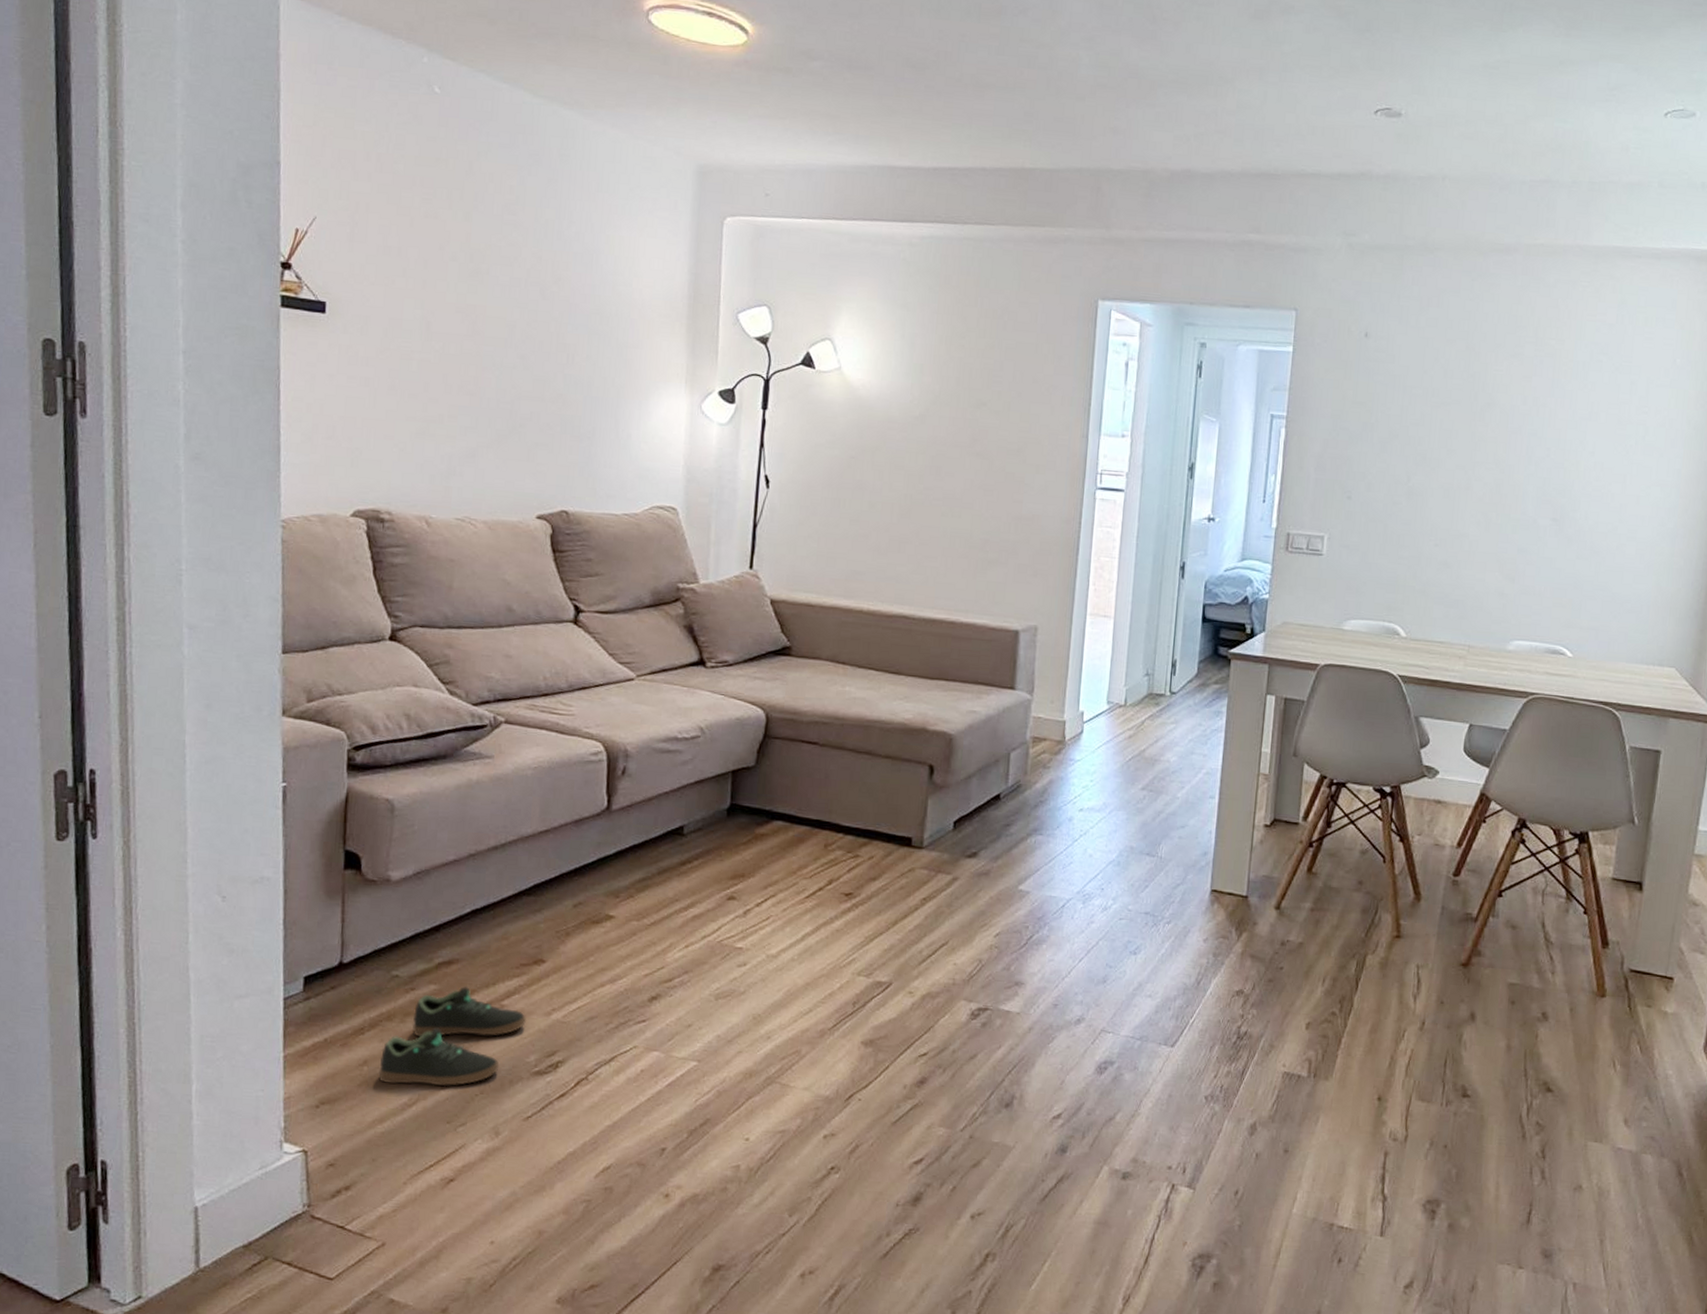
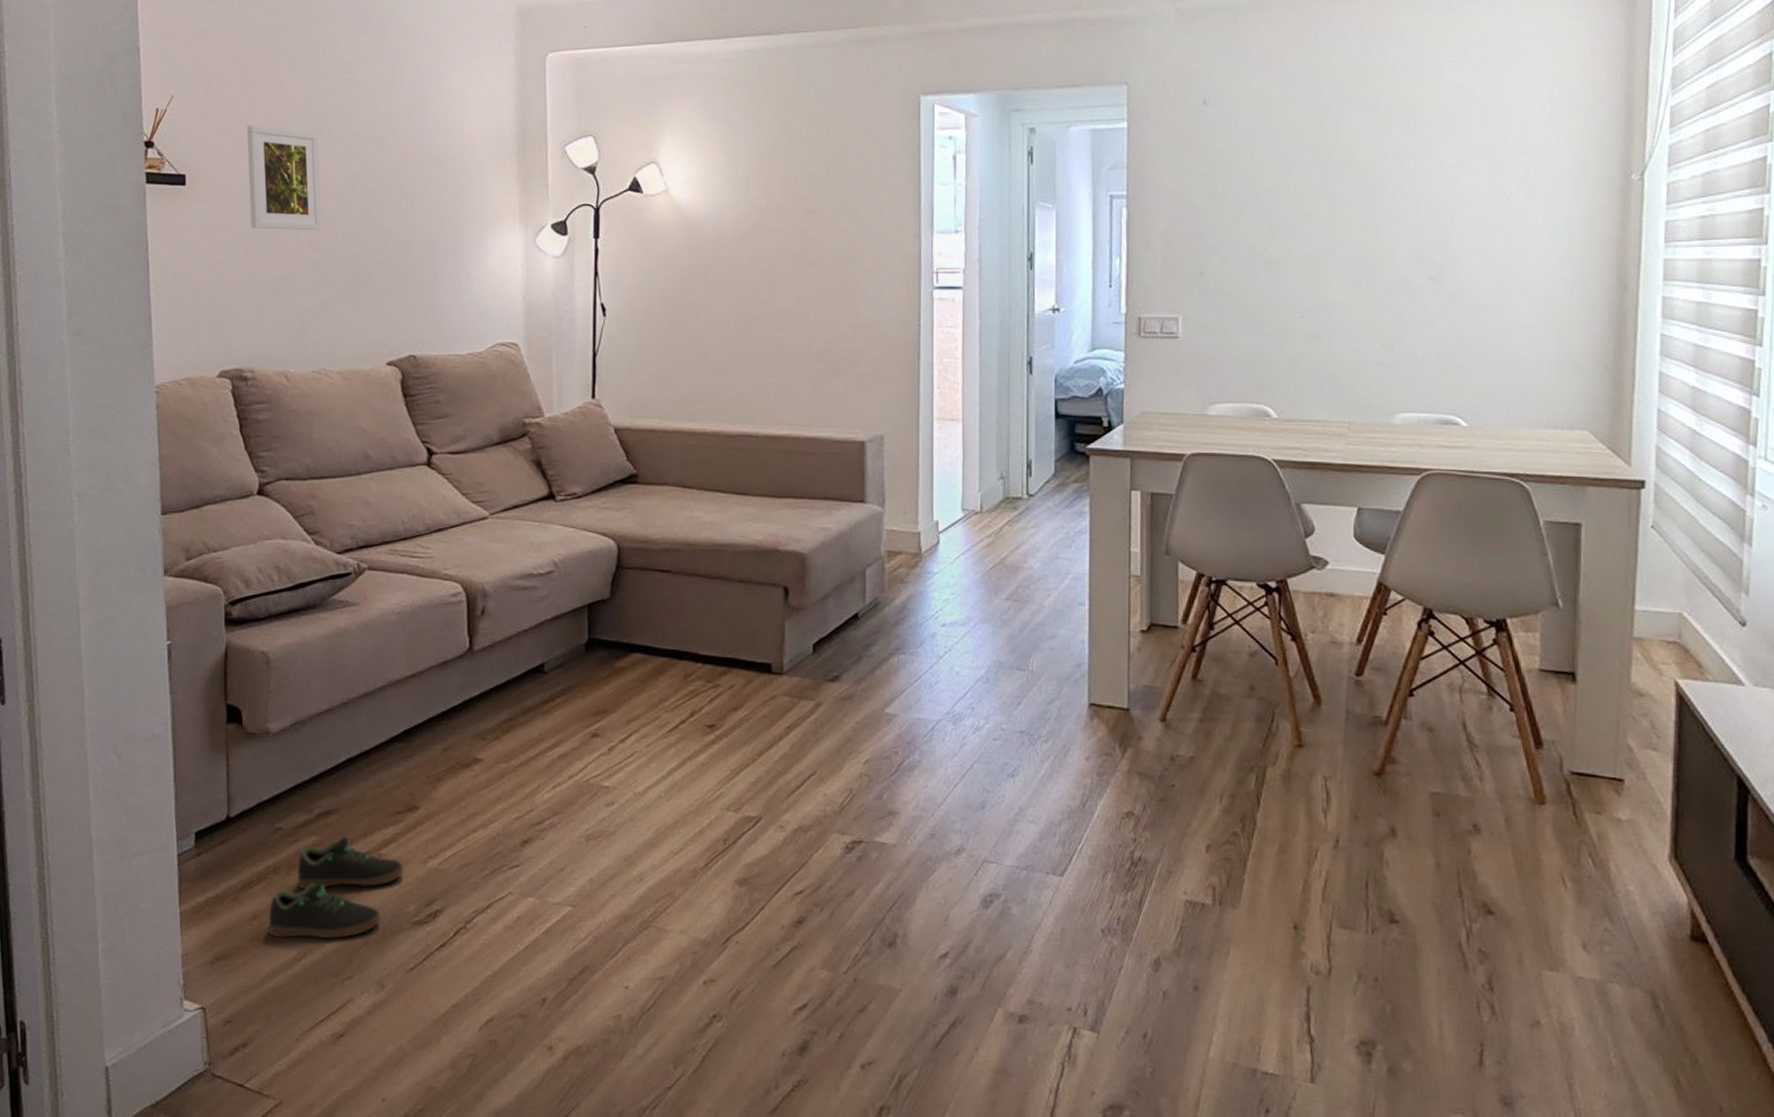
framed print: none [395,257,476,374] -> present [247,125,322,231]

